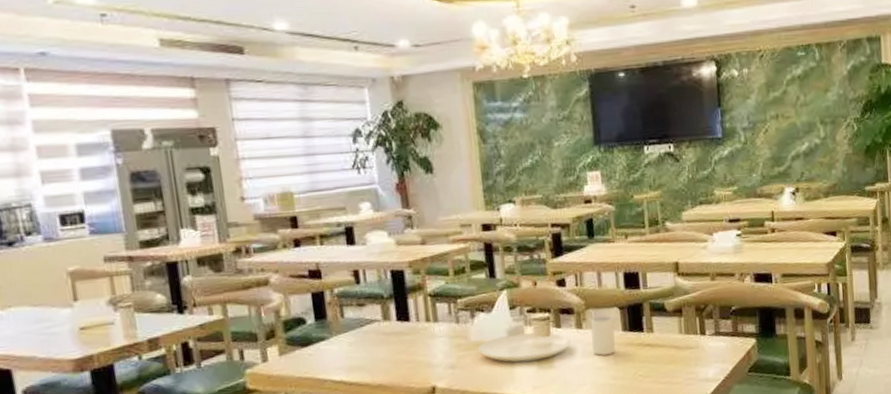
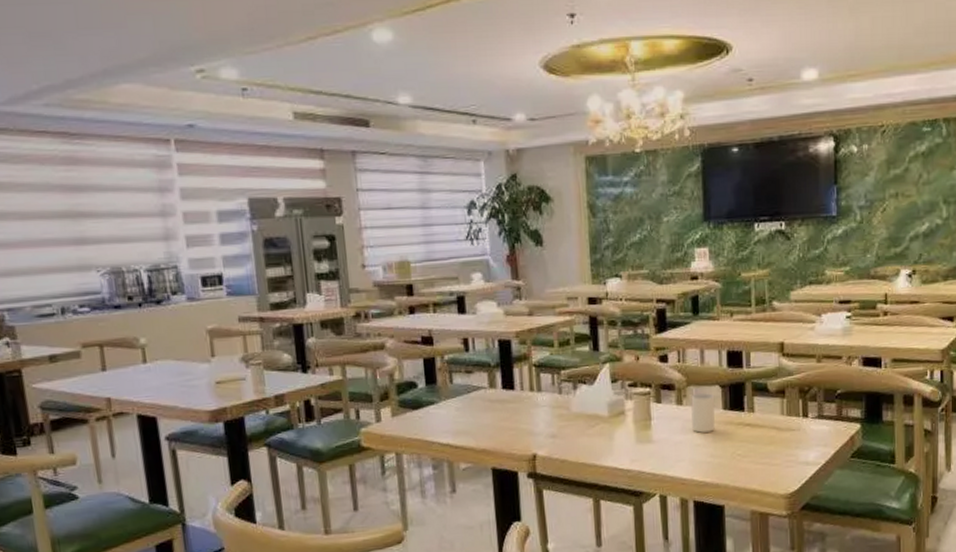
plate: present [477,333,571,363] -> none [578,407,670,435]

